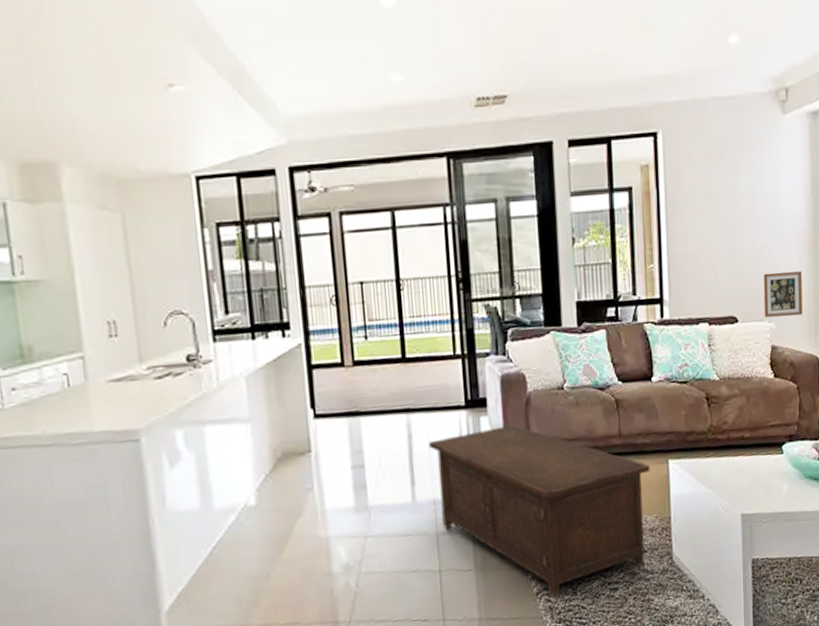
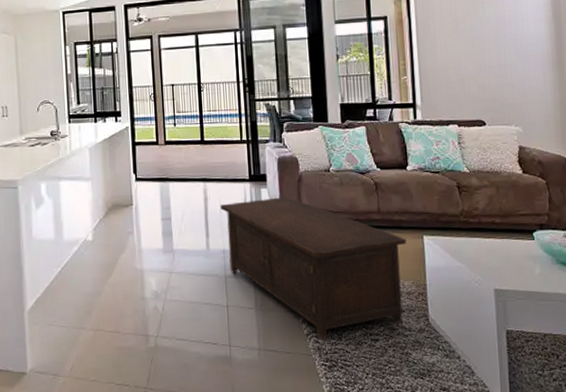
picture frame: present [763,271,803,318] -> none [508,84,549,123]

